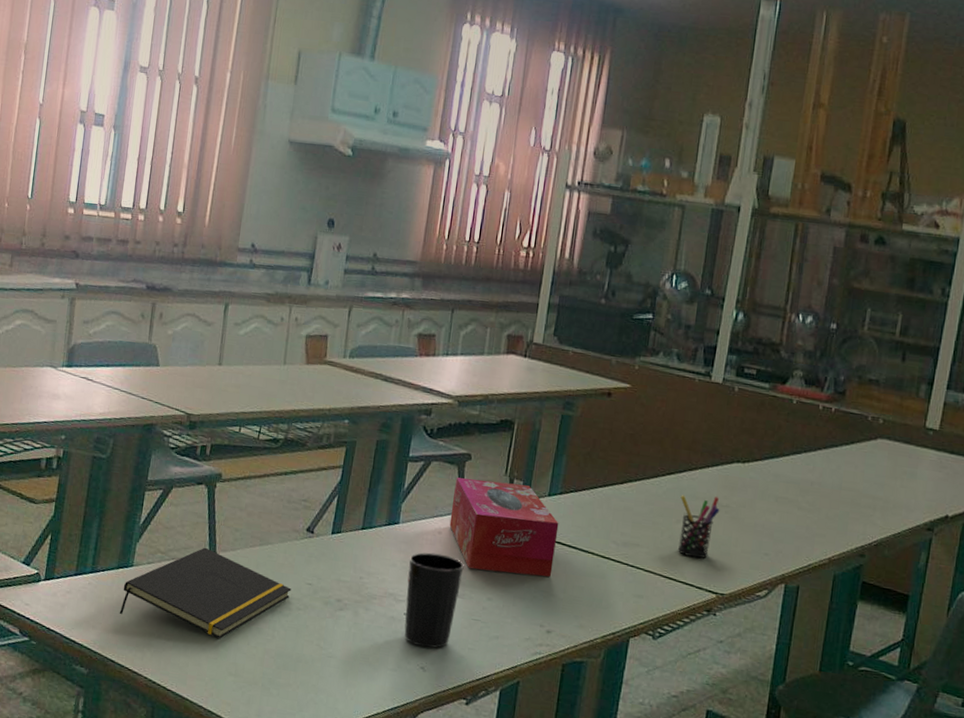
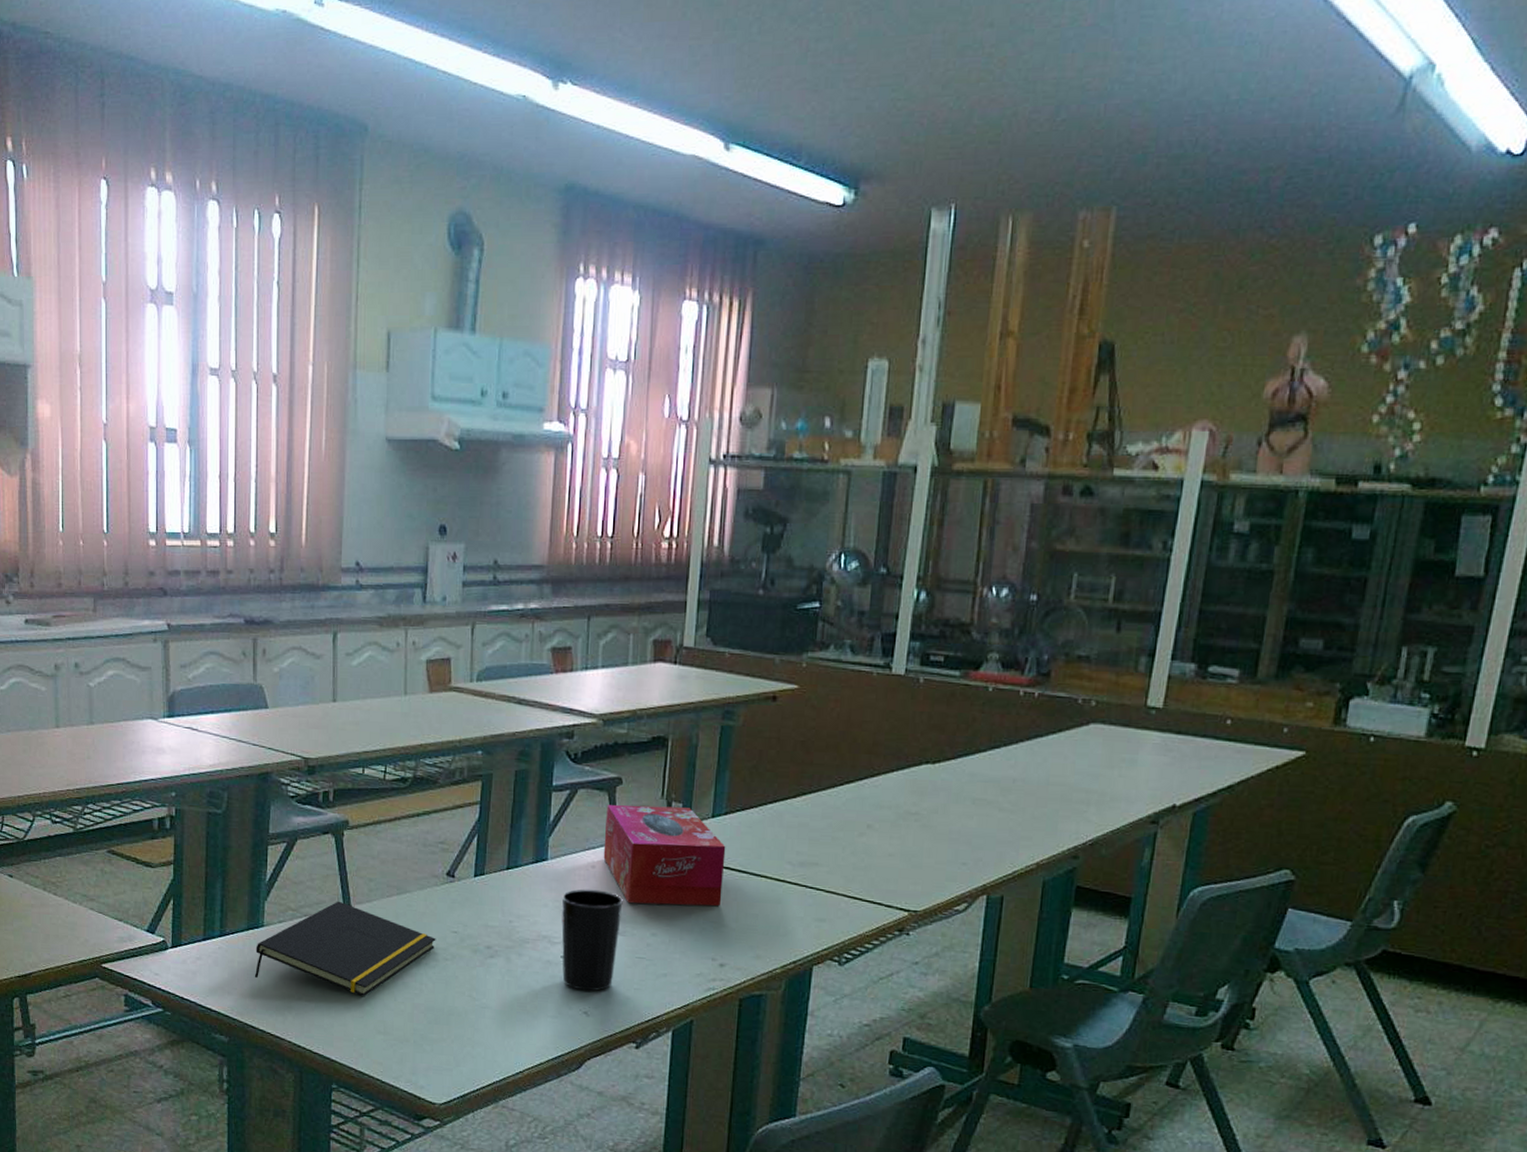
pen holder: present [677,495,720,559] -> none [861,804,908,874]

